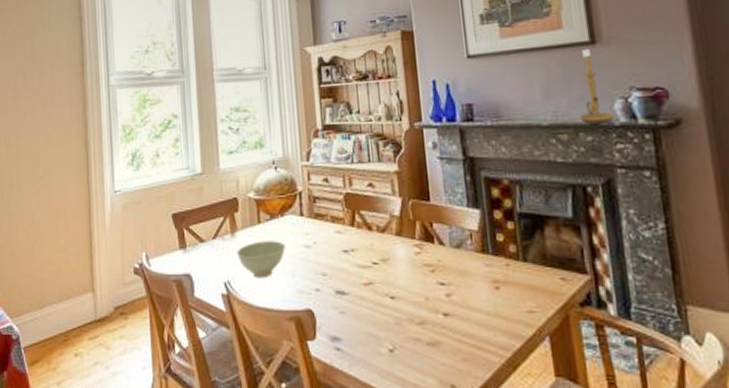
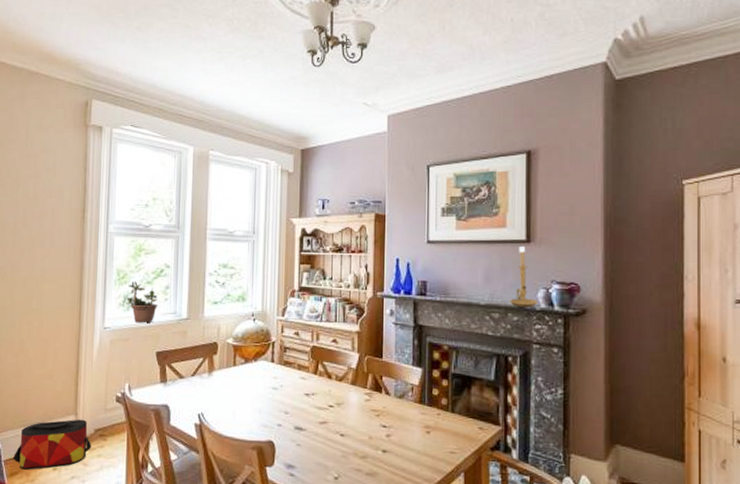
bag: none [32,296,113,357] -> present [12,419,92,470]
potted plant: none [134,136,169,183] -> present [125,281,158,324]
bowl: present [237,241,286,278] -> none [212,381,256,413]

